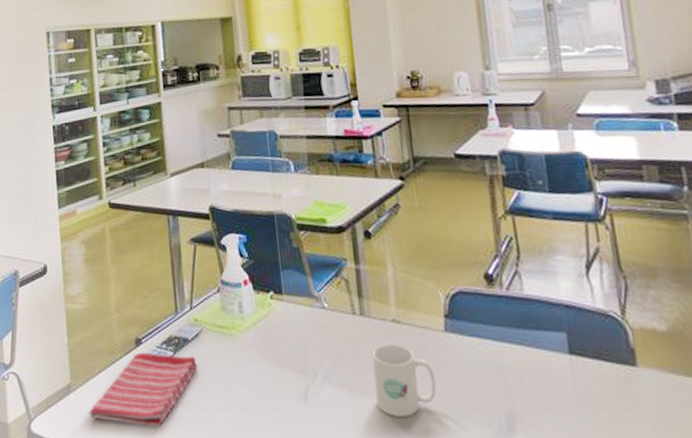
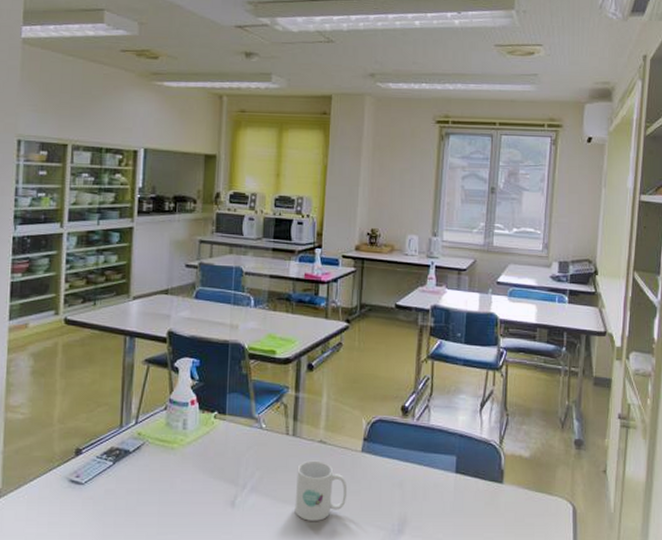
dish towel: present [89,352,198,428] -> none [17,461,135,530]

